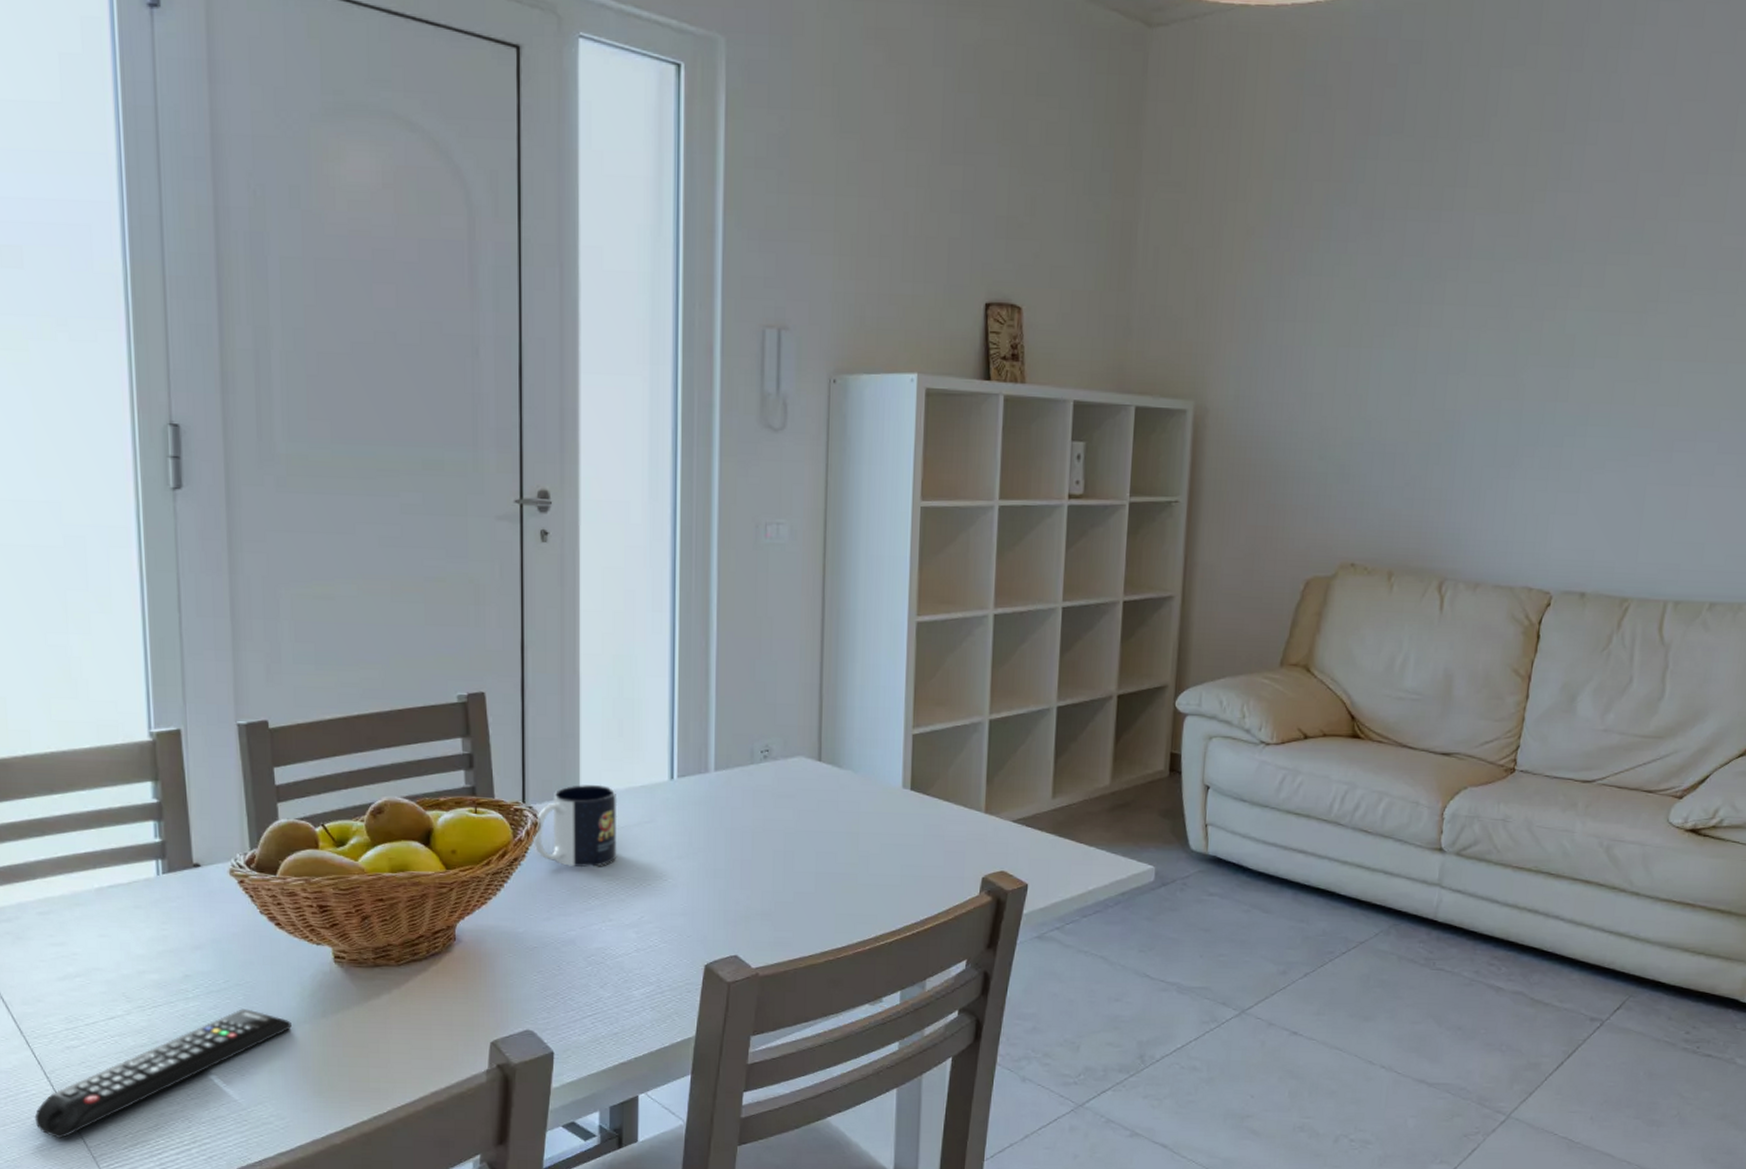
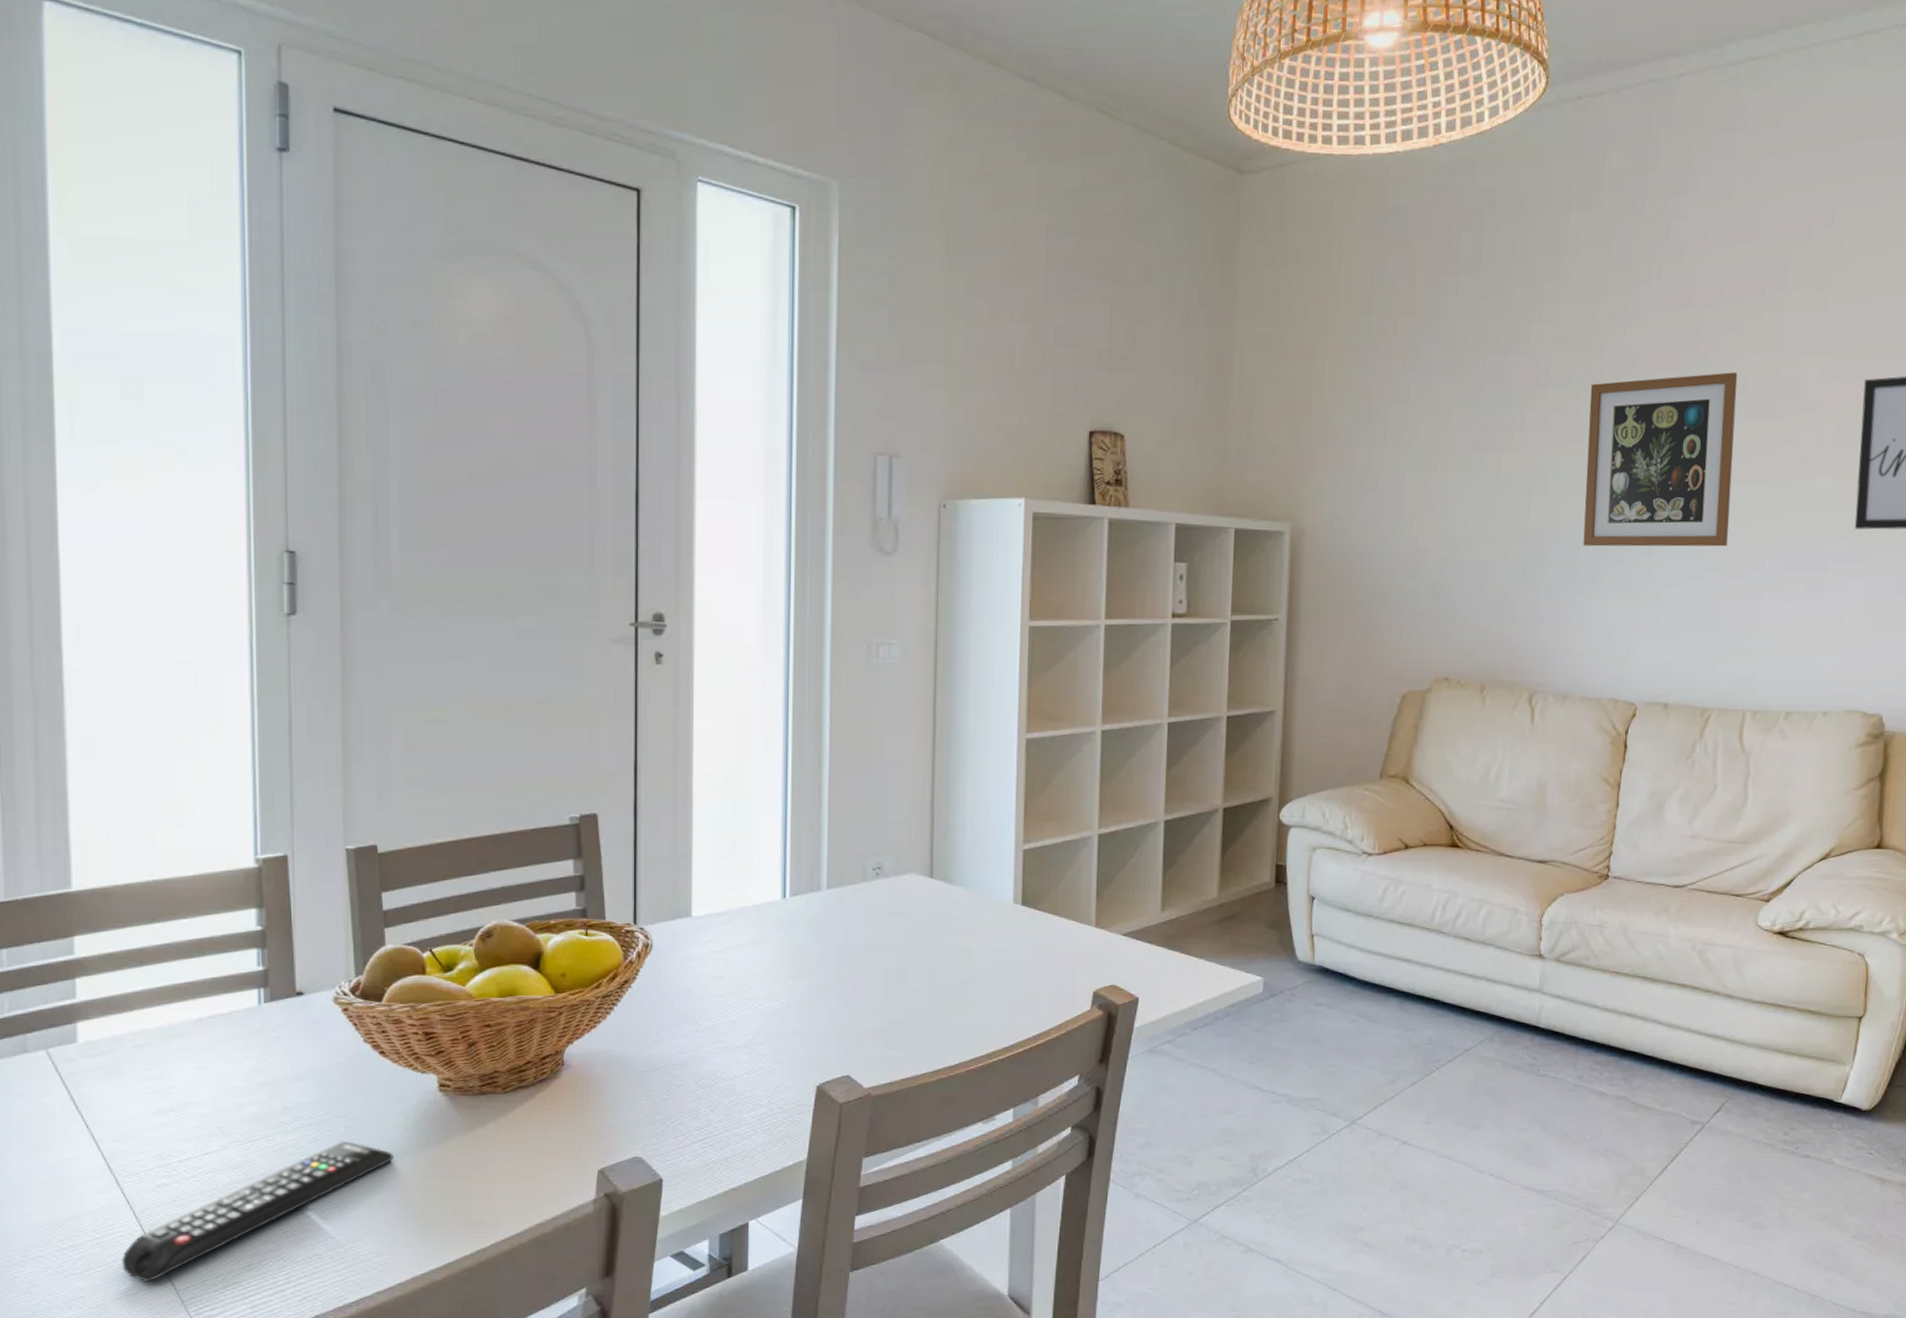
mug: present [532,784,618,868] -> none [643,904,730,989]
wall art: none [1502,241,1677,429] -> present [1583,372,1738,547]

